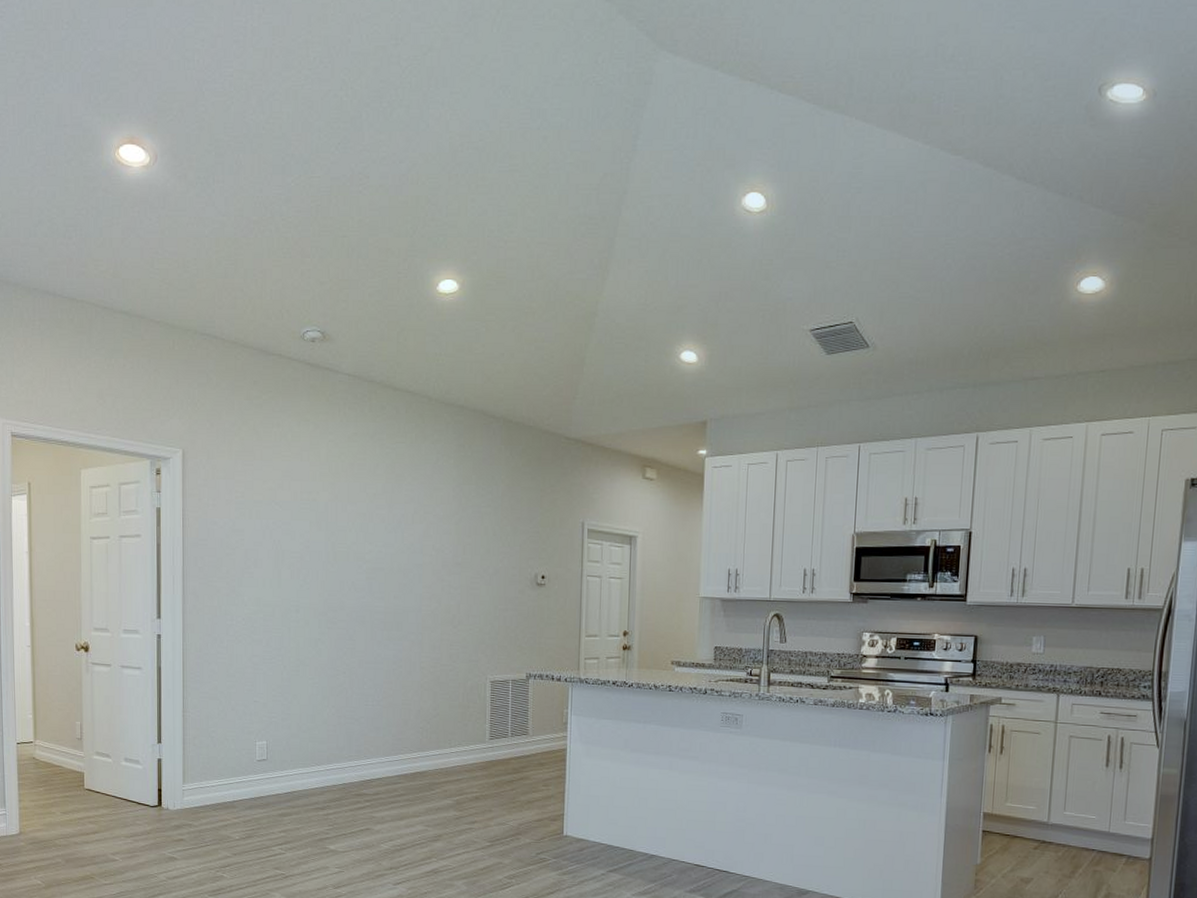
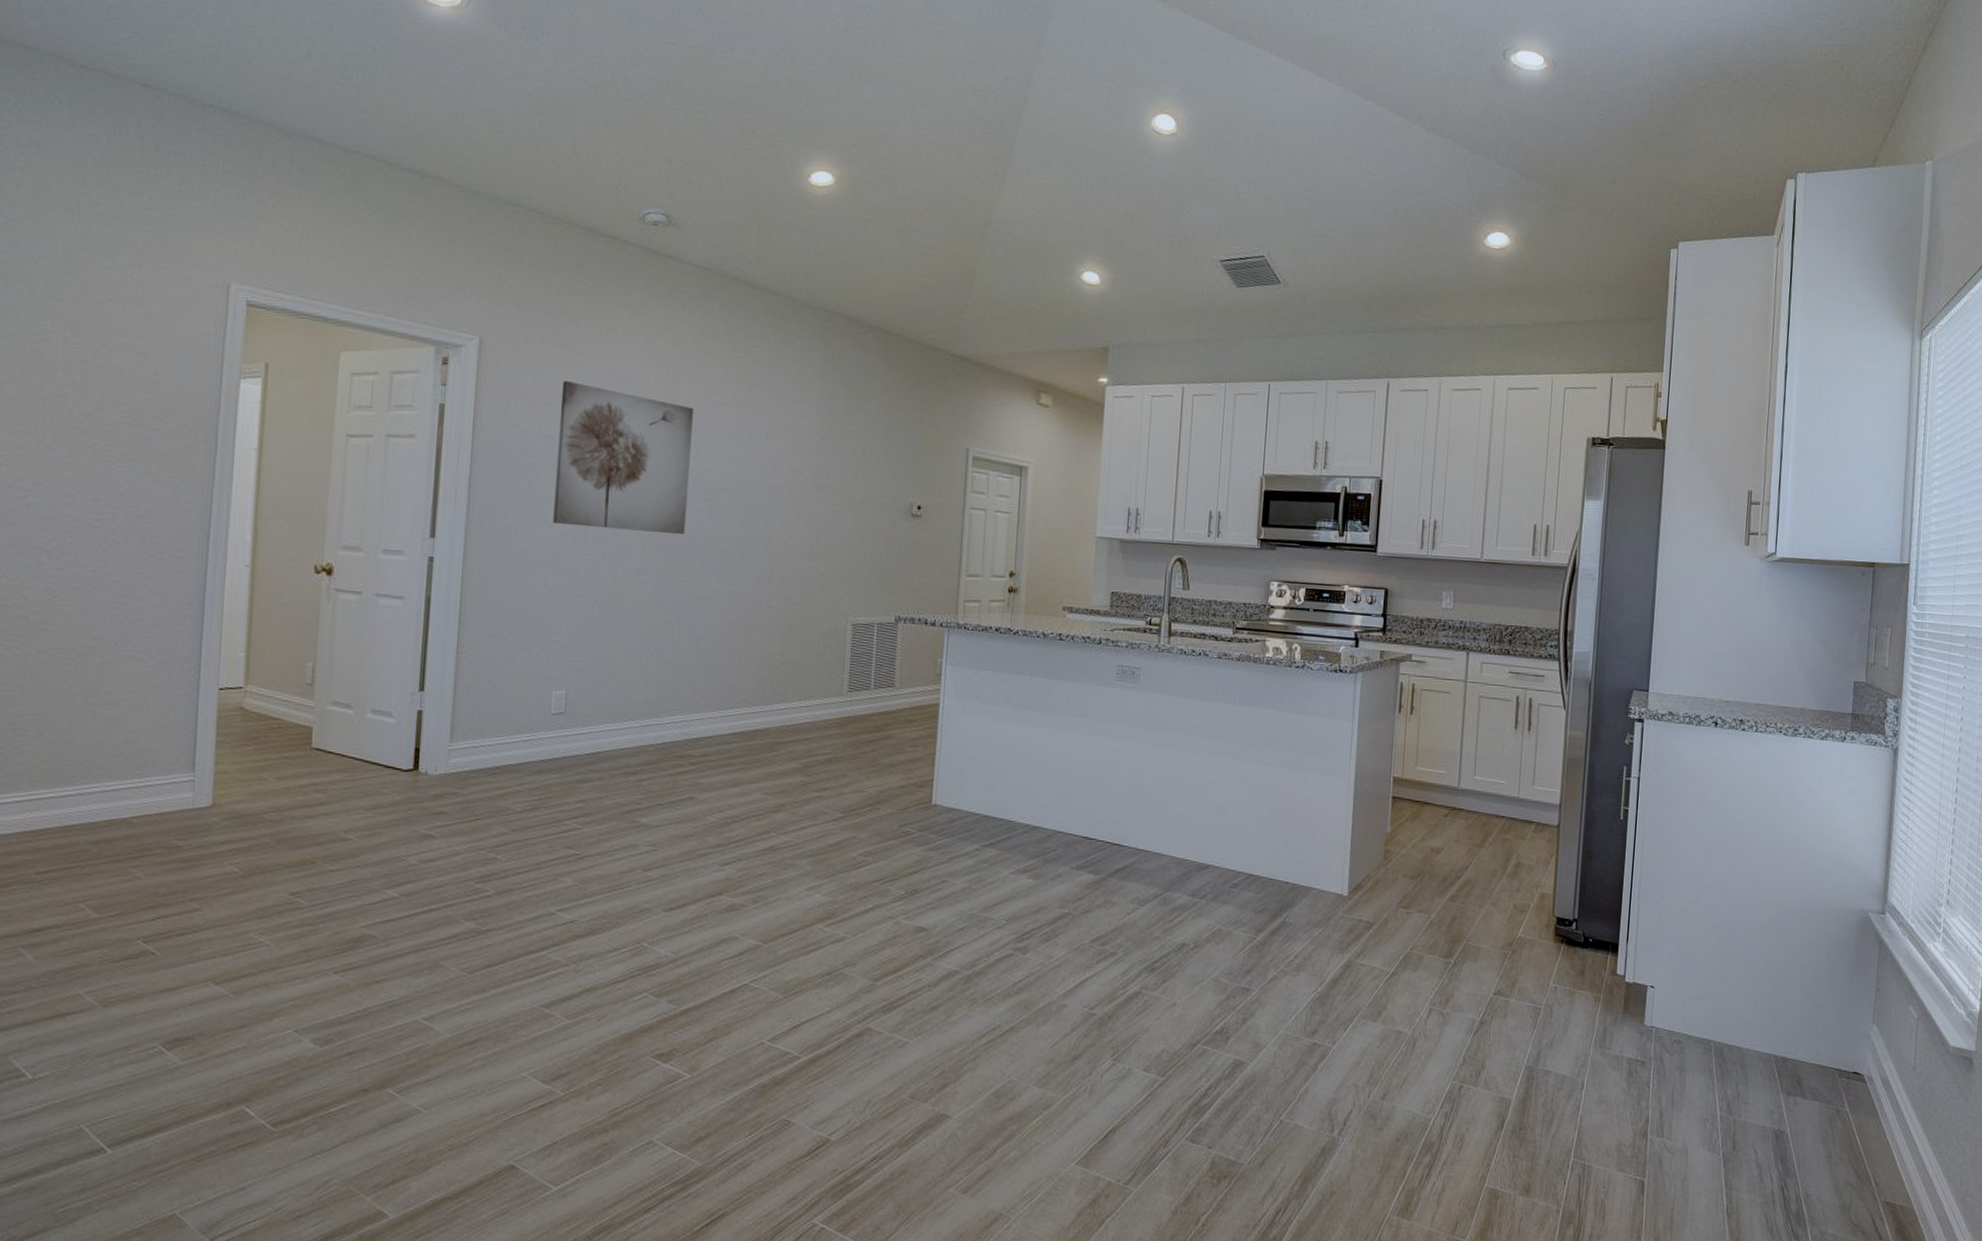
wall art: none [248,483,353,609] -> present [553,381,695,535]

